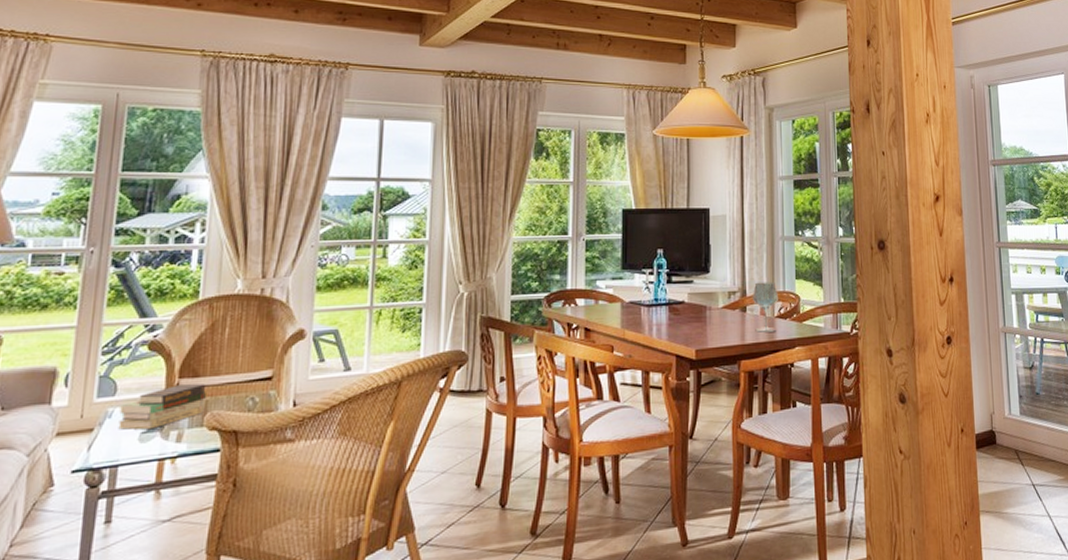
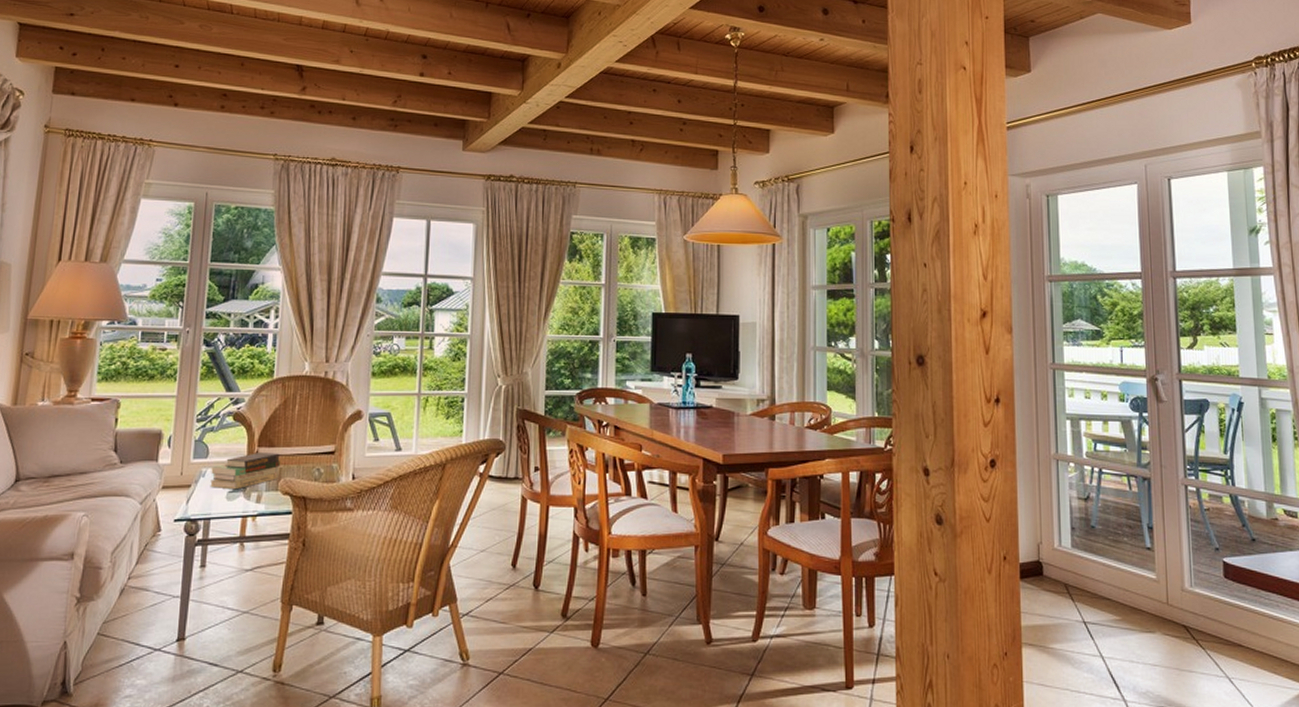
wine glass: present [752,282,779,332] -> none [781,391,810,442]

